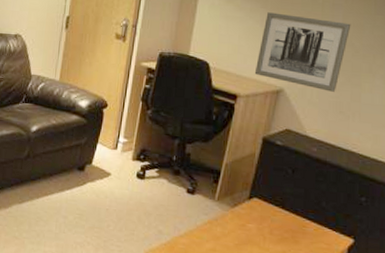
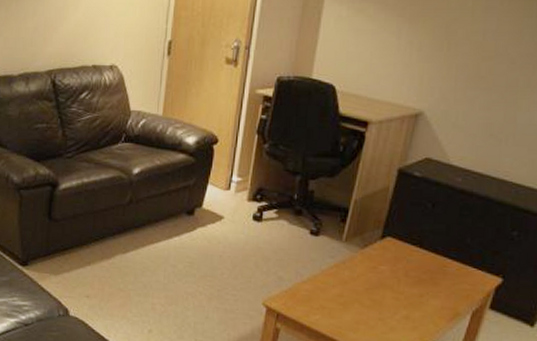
wall art: present [254,12,351,92] -> none [389,22,507,112]

